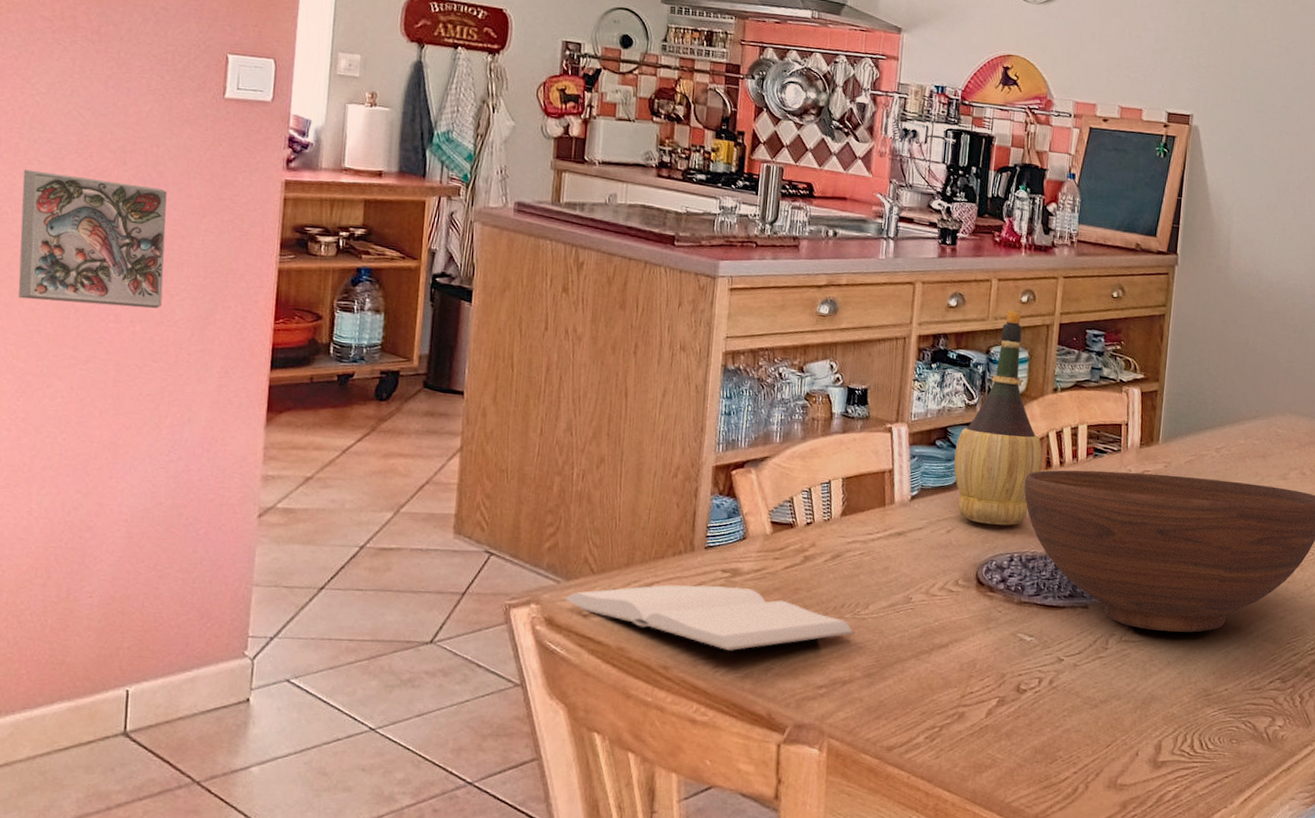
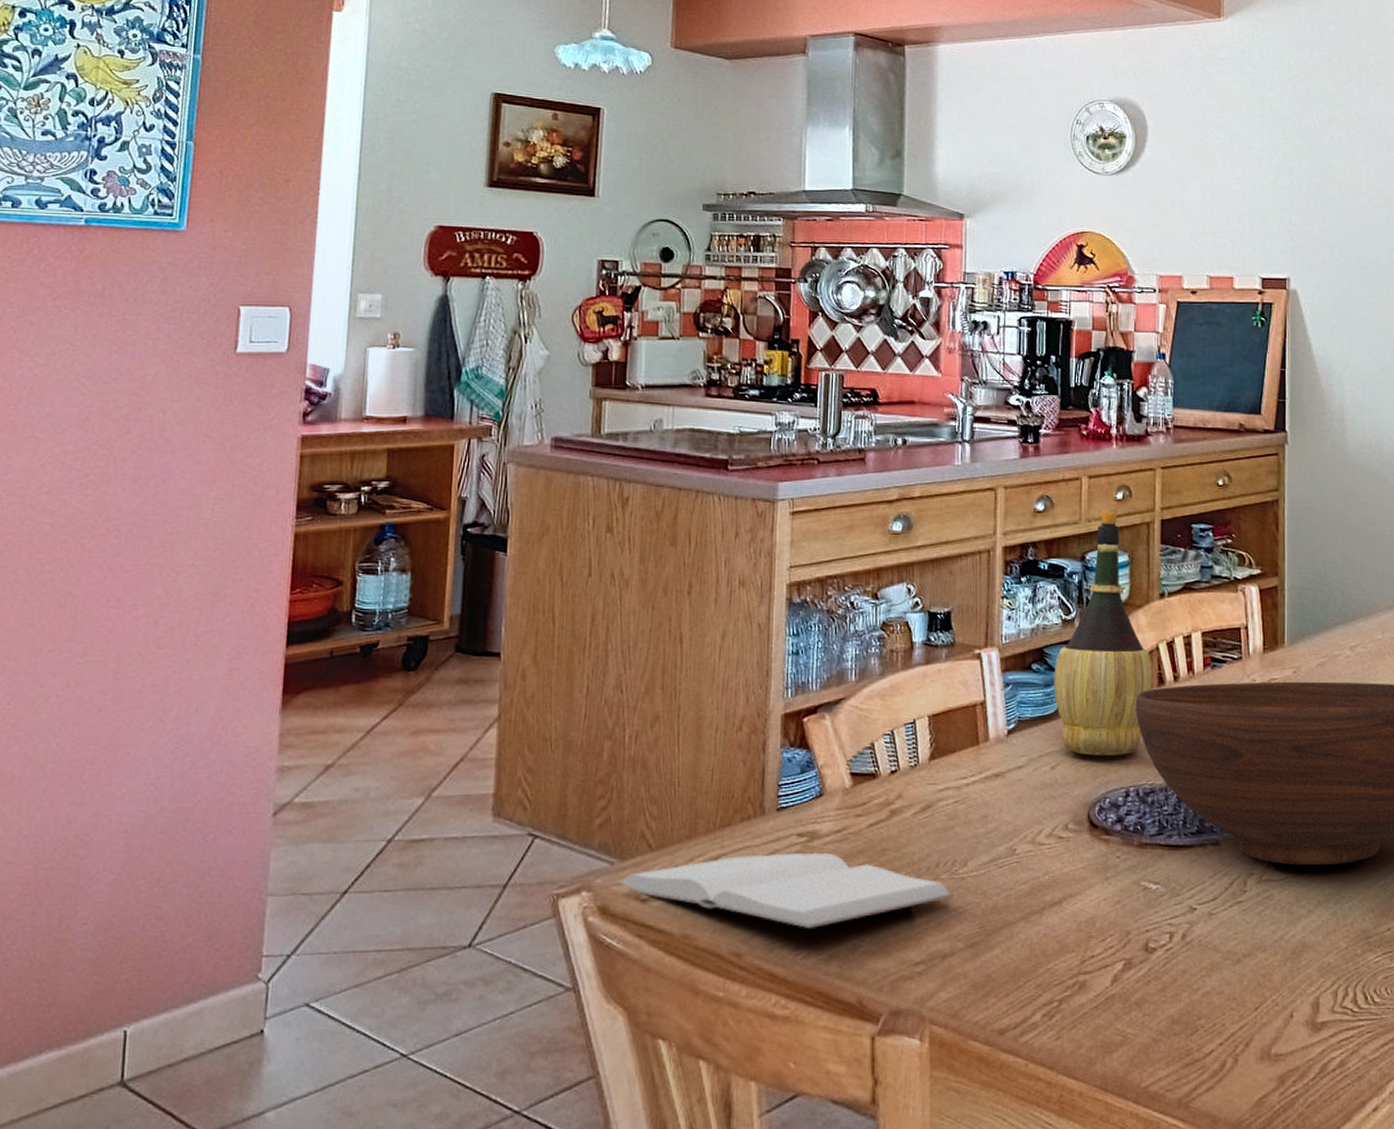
decorative tile: present [18,169,167,309] -> none [11,448,174,590]

